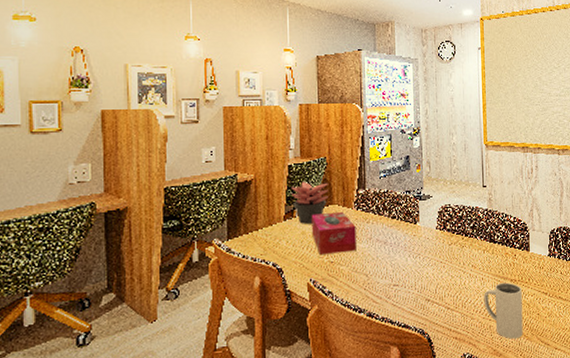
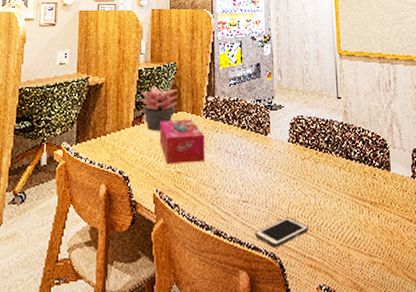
cell phone: none [404,297,454,325] -> present [254,217,309,248]
mug: present [484,282,523,339] -> none [341,205,387,272]

